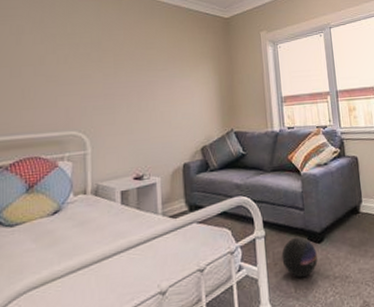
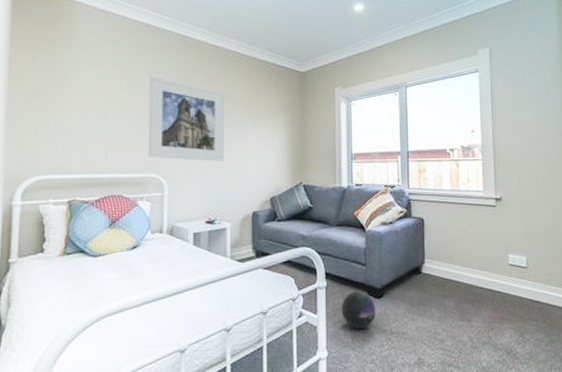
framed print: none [66,29,150,115] -> present [148,76,225,161]

